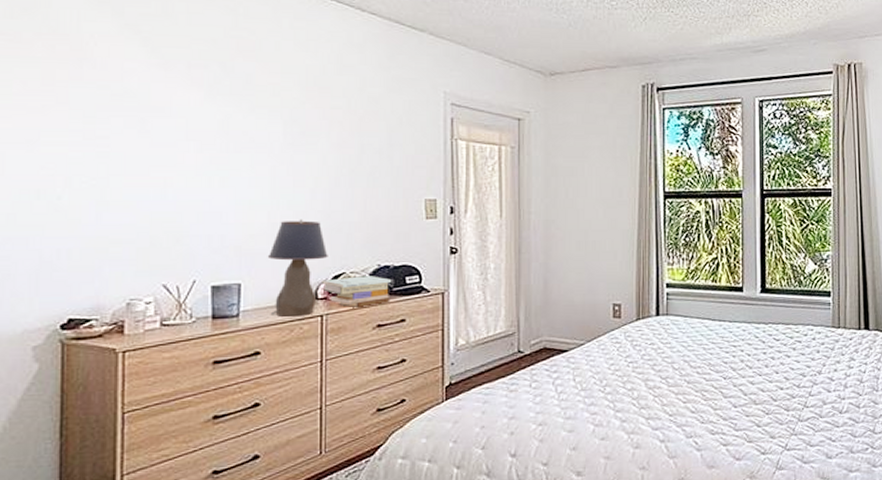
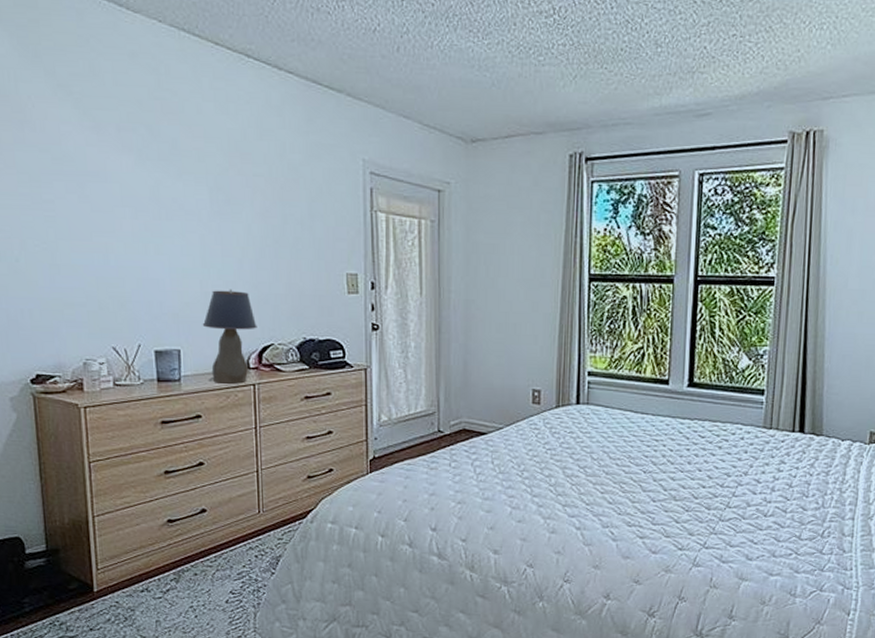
books: present [322,276,392,309] -> none [253,348,317,380]

